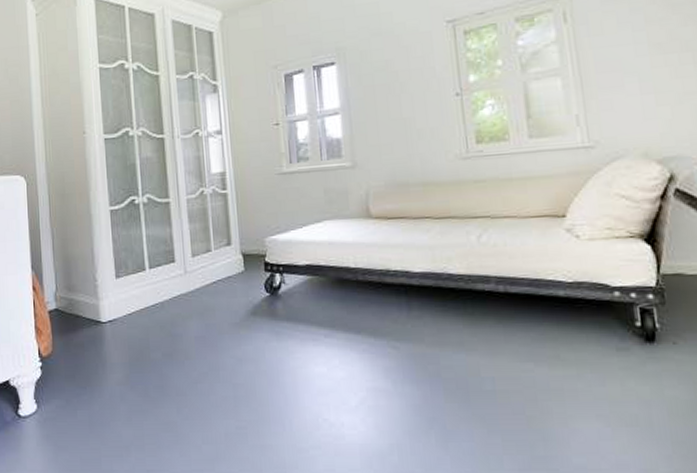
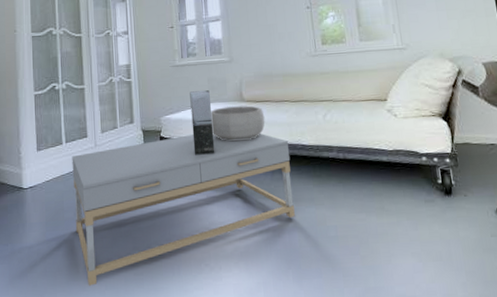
coffee table: none [157,259,439,439] -> present [72,134,295,286]
vase: none [301,204,335,286] -> present [190,90,215,155]
decorative bowl: none [328,223,400,269] -> present [211,105,265,142]

